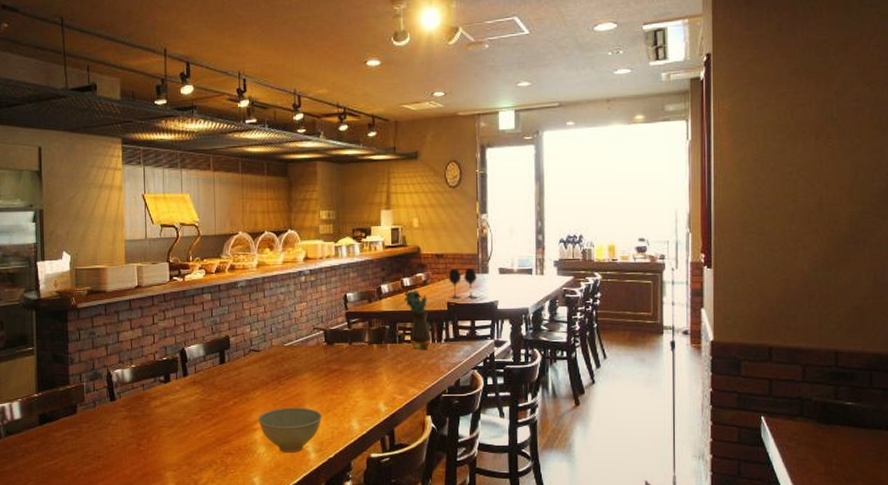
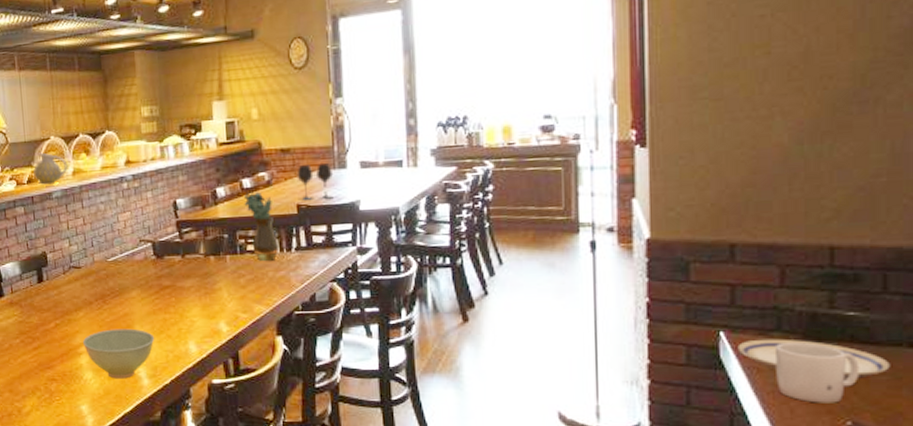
pitcher: none [222,246,253,276] -> present [33,152,68,186]
plate: none [773,422,875,455] -> present [737,338,890,379]
mug: none [798,426,855,474] -> present [774,343,860,403]

